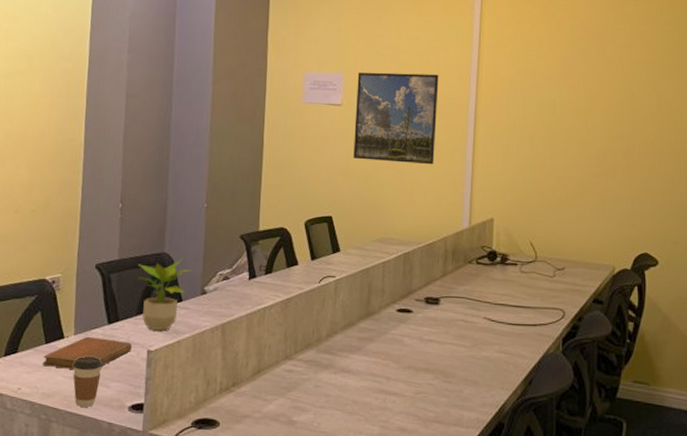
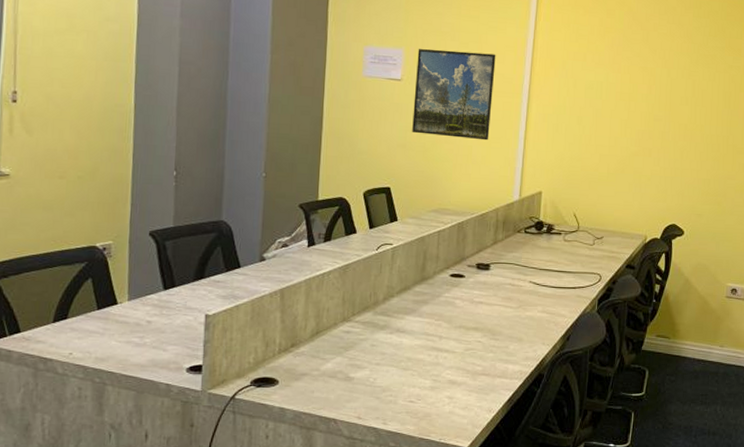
notebook: present [42,337,132,369] -> none [95,303,189,334]
coffee cup: present [72,356,103,407] -> none [127,322,159,370]
potted plant: present [138,258,193,330] -> none [194,226,252,296]

